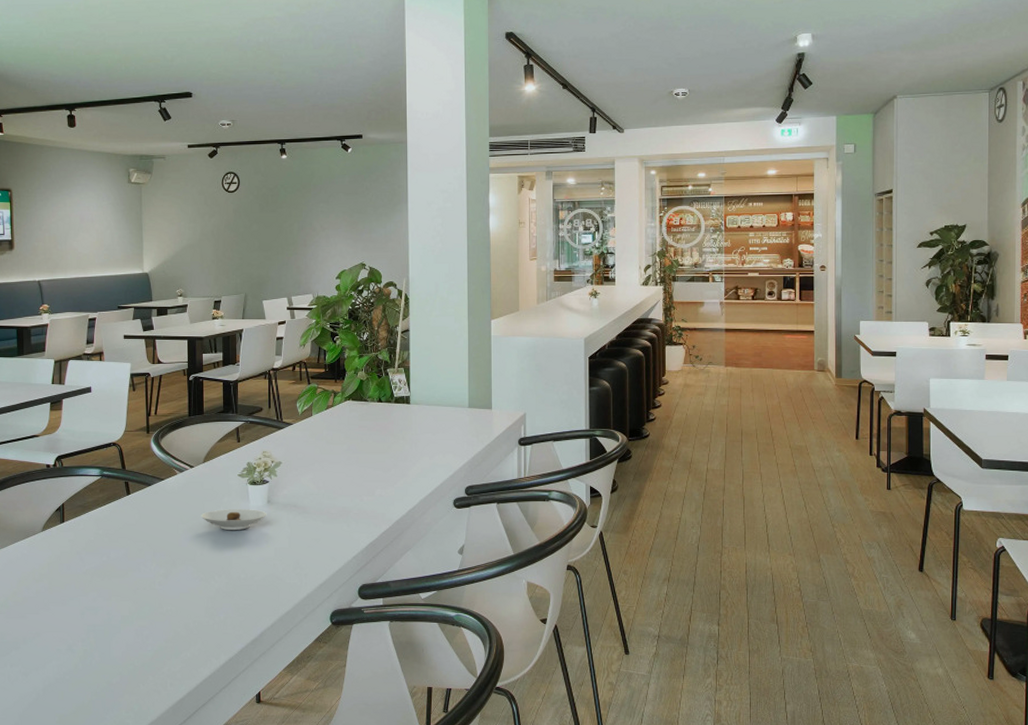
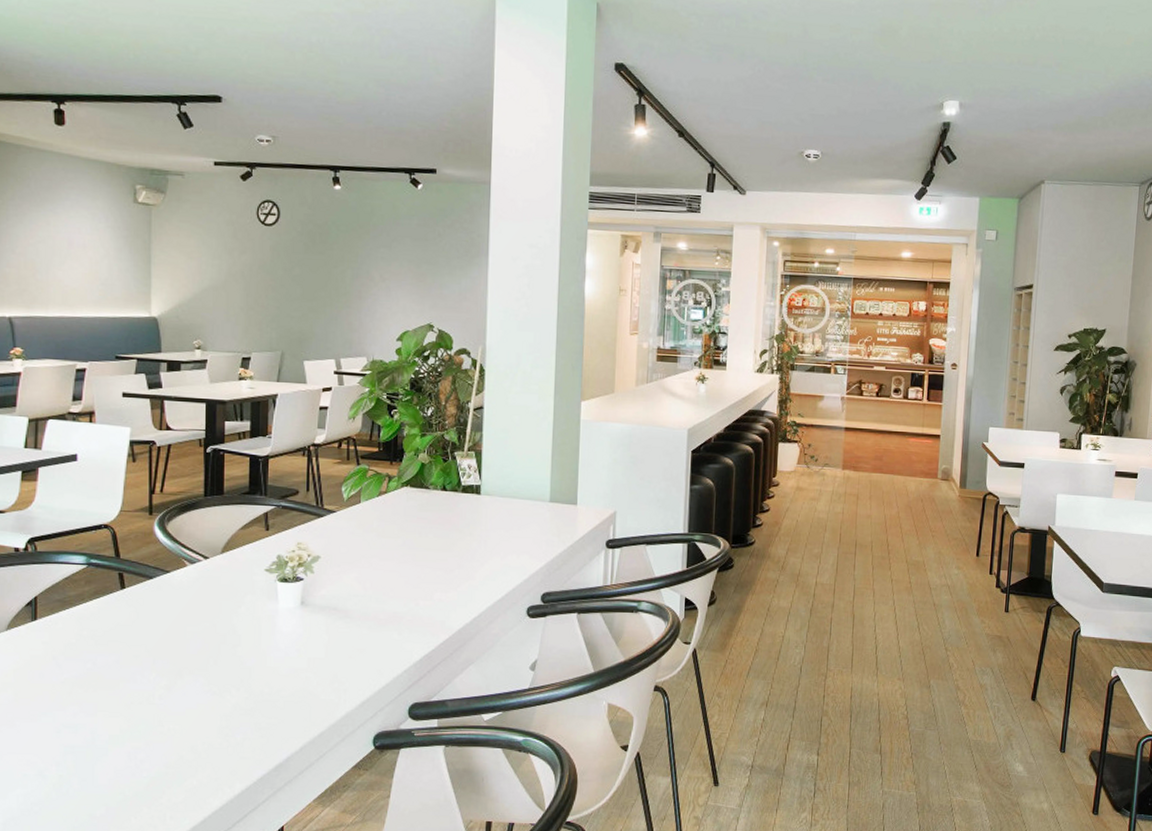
saucer: present [200,509,267,530] -> none [215,610,300,635]

